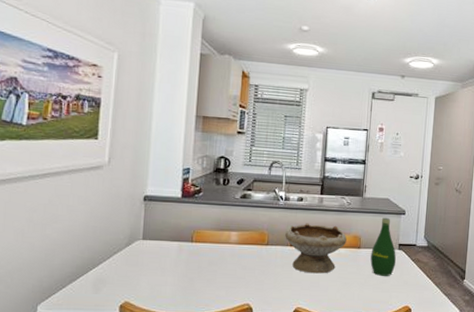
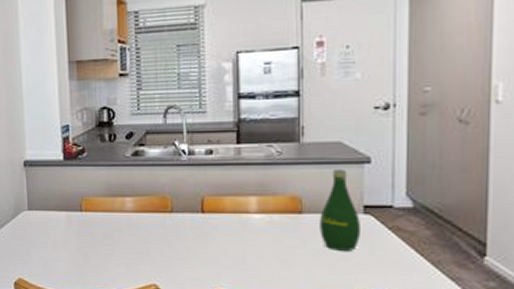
bowl: present [285,223,347,274] -> none [193,182,280,248]

